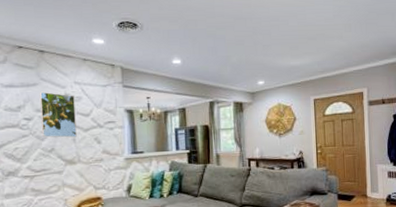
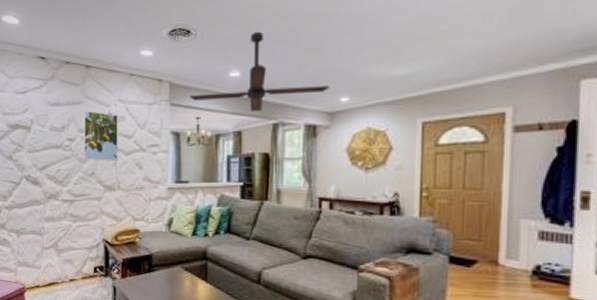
ceiling fan: none [139,27,250,92] -> present [189,31,330,111]

